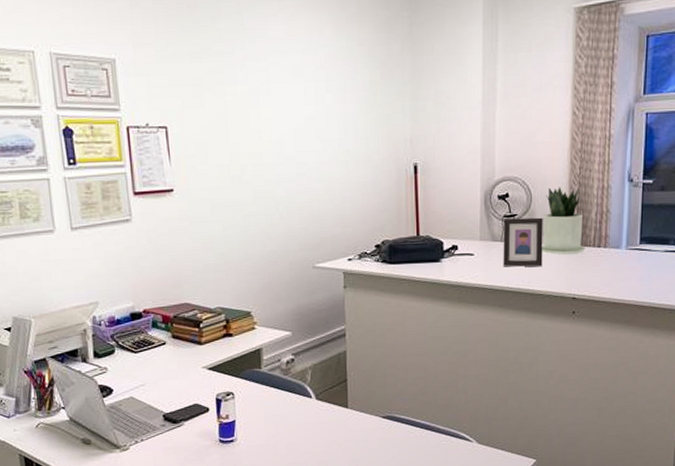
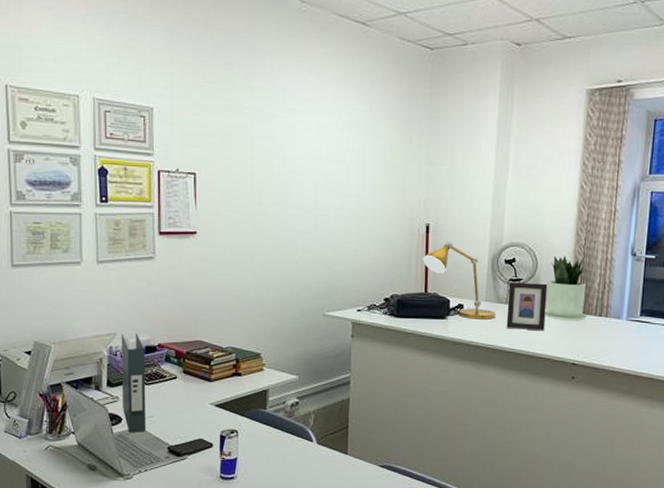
binder: none [103,301,138,404] -> present [121,333,146,433]
desk lamp: none [412,181,491,260] -> present [422,242,496,320]

